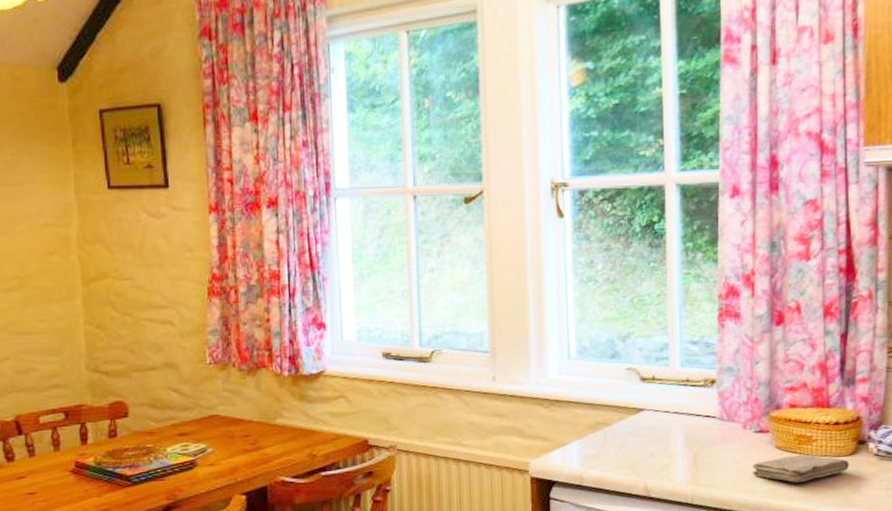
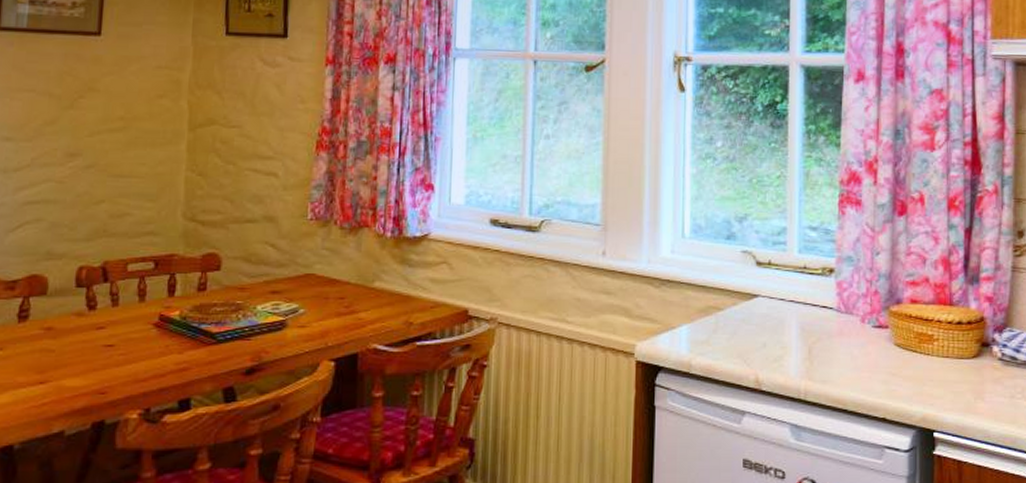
washcloth: present [753,454,850,483] -> none [870,354,973,384]

